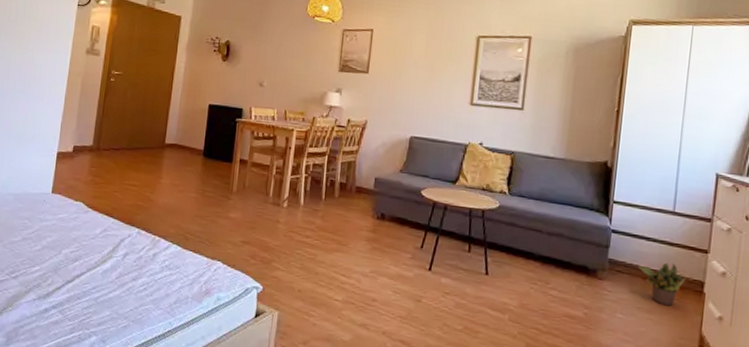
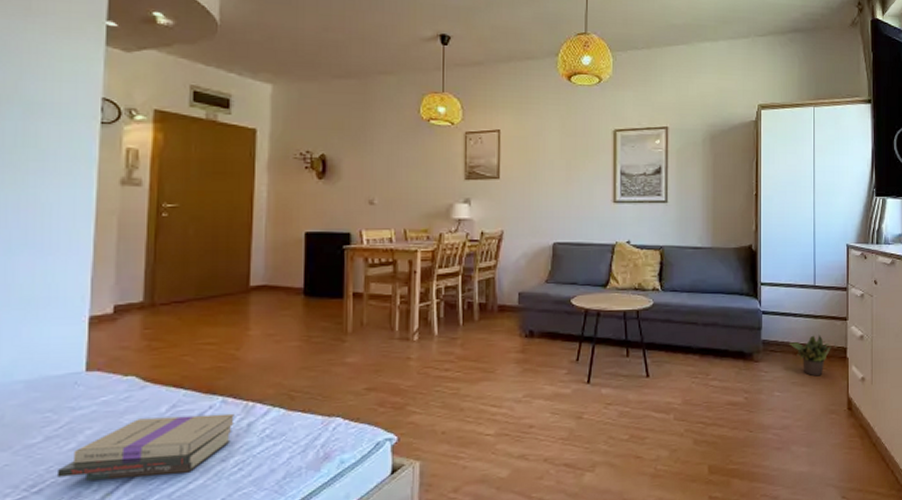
books: none [27,235,145,284] -> present [56,413,234,482]

